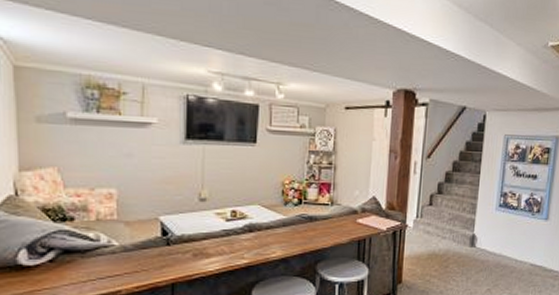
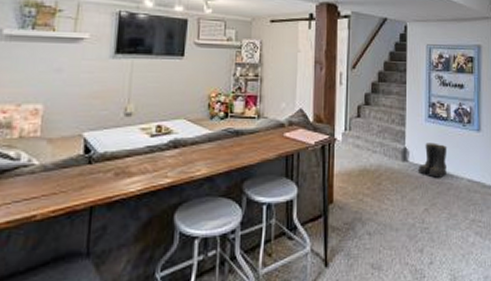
boots: none [485,230,515,262] -> present [419,142,448,178]

